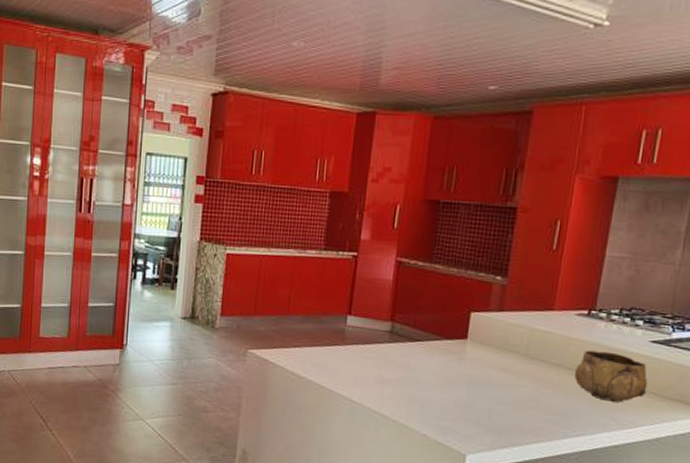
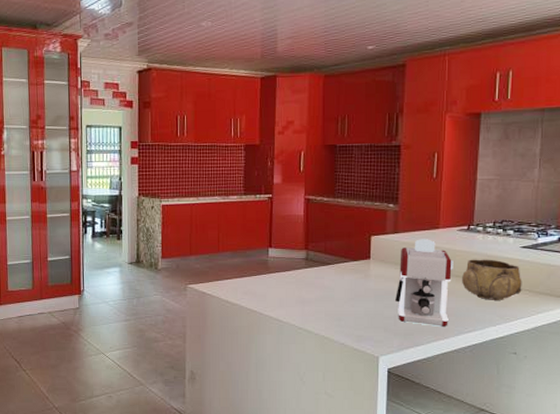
coffee maker: none [492,321,567,427] -> present [395,239,453,327]

